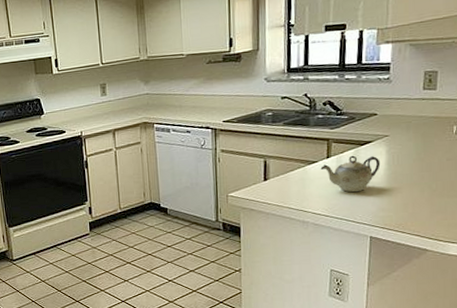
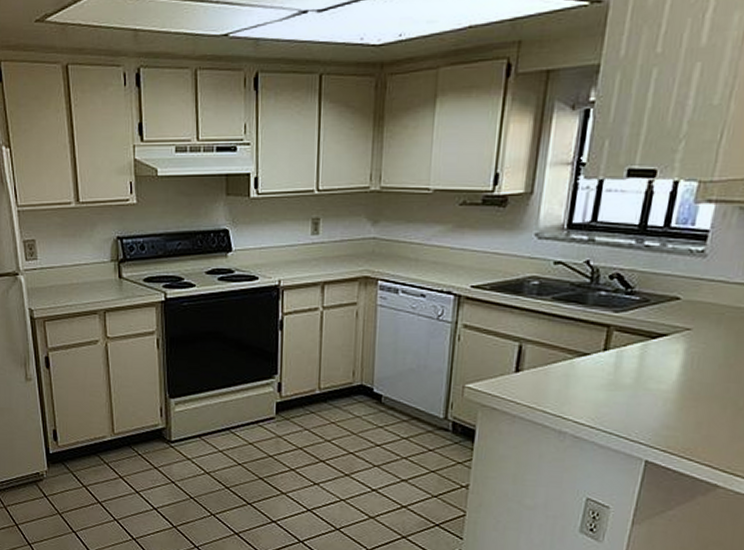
teapot: present [320,155,381,193] -> none [592,350,675,401]

